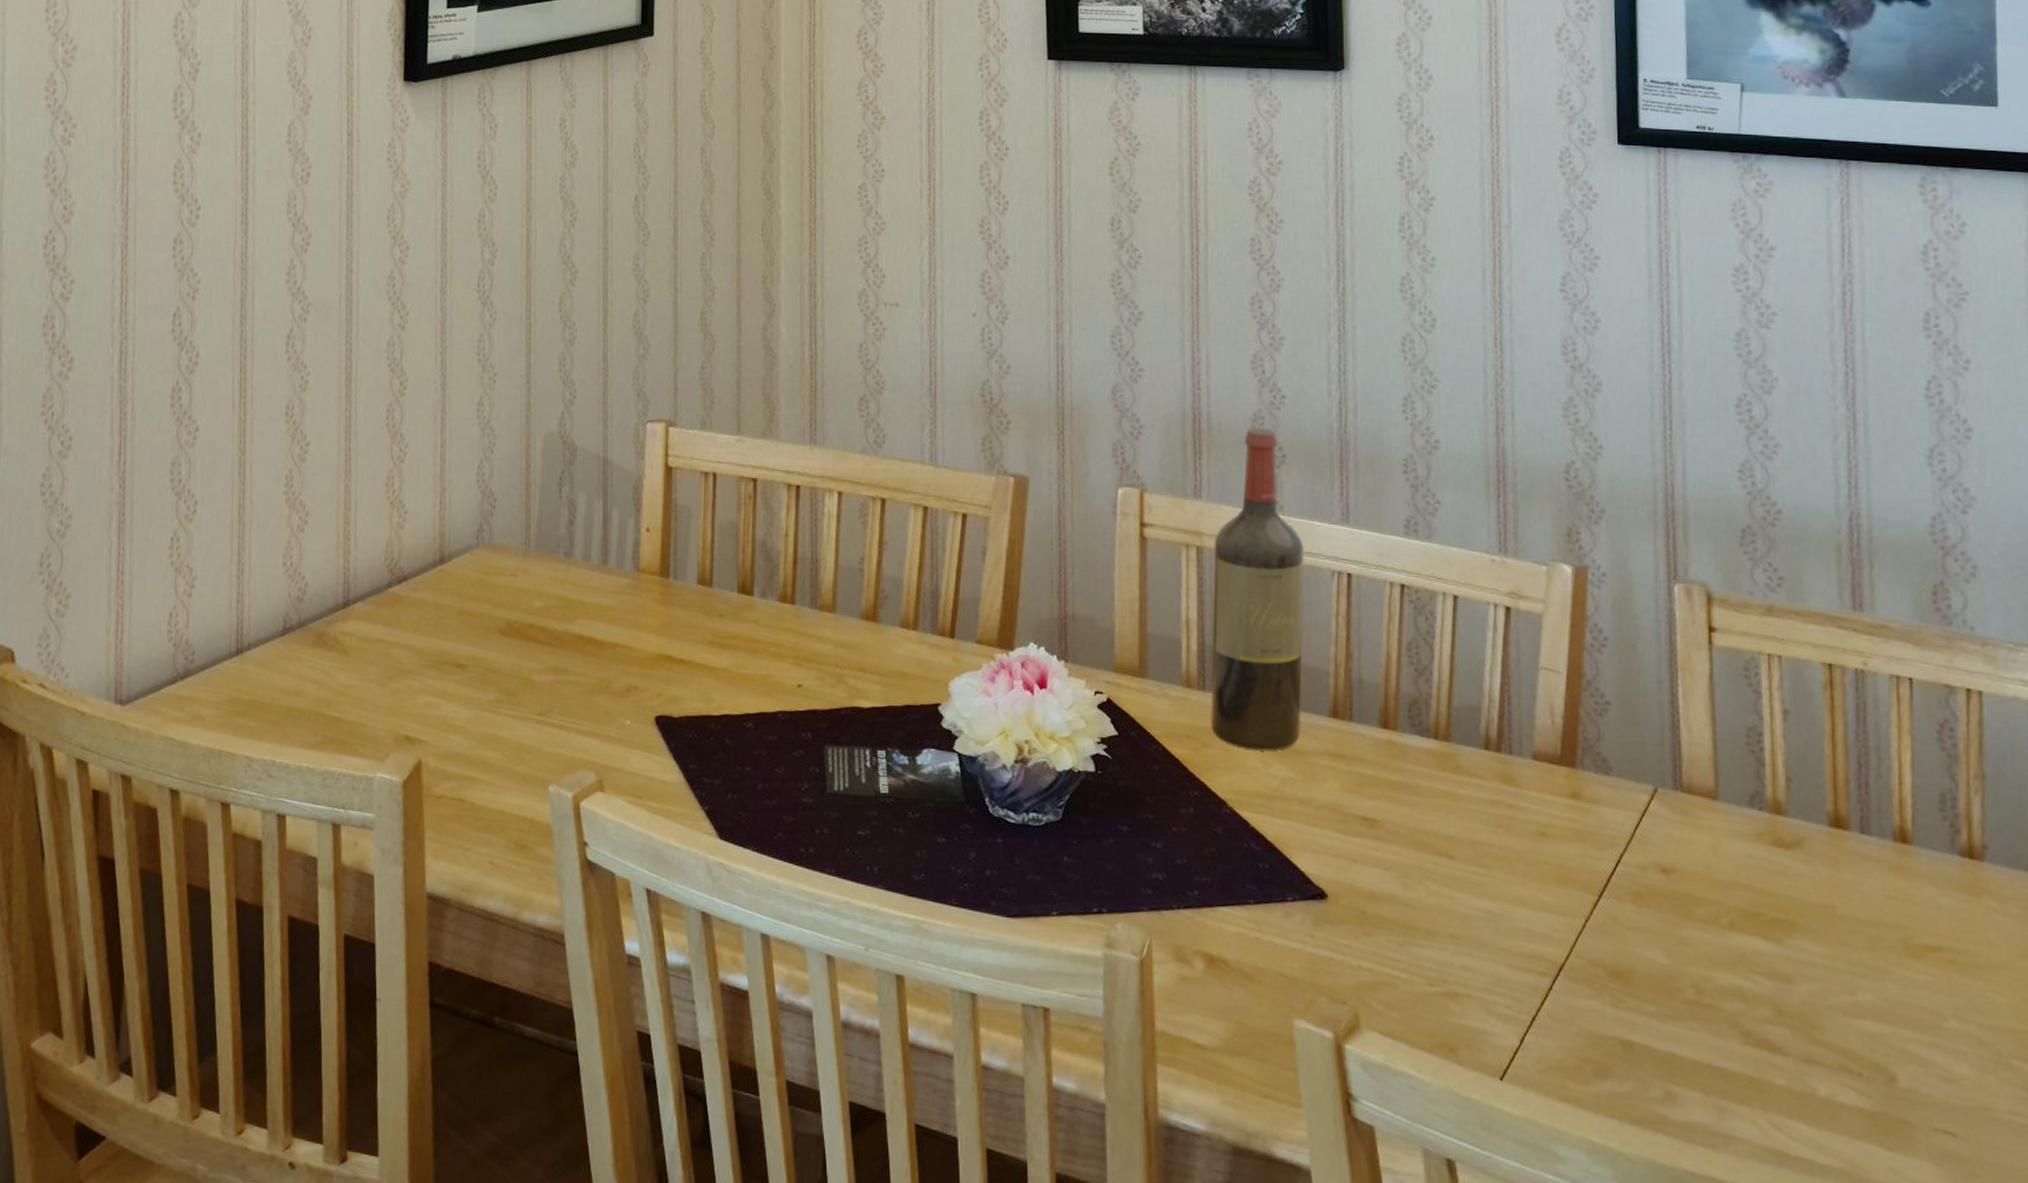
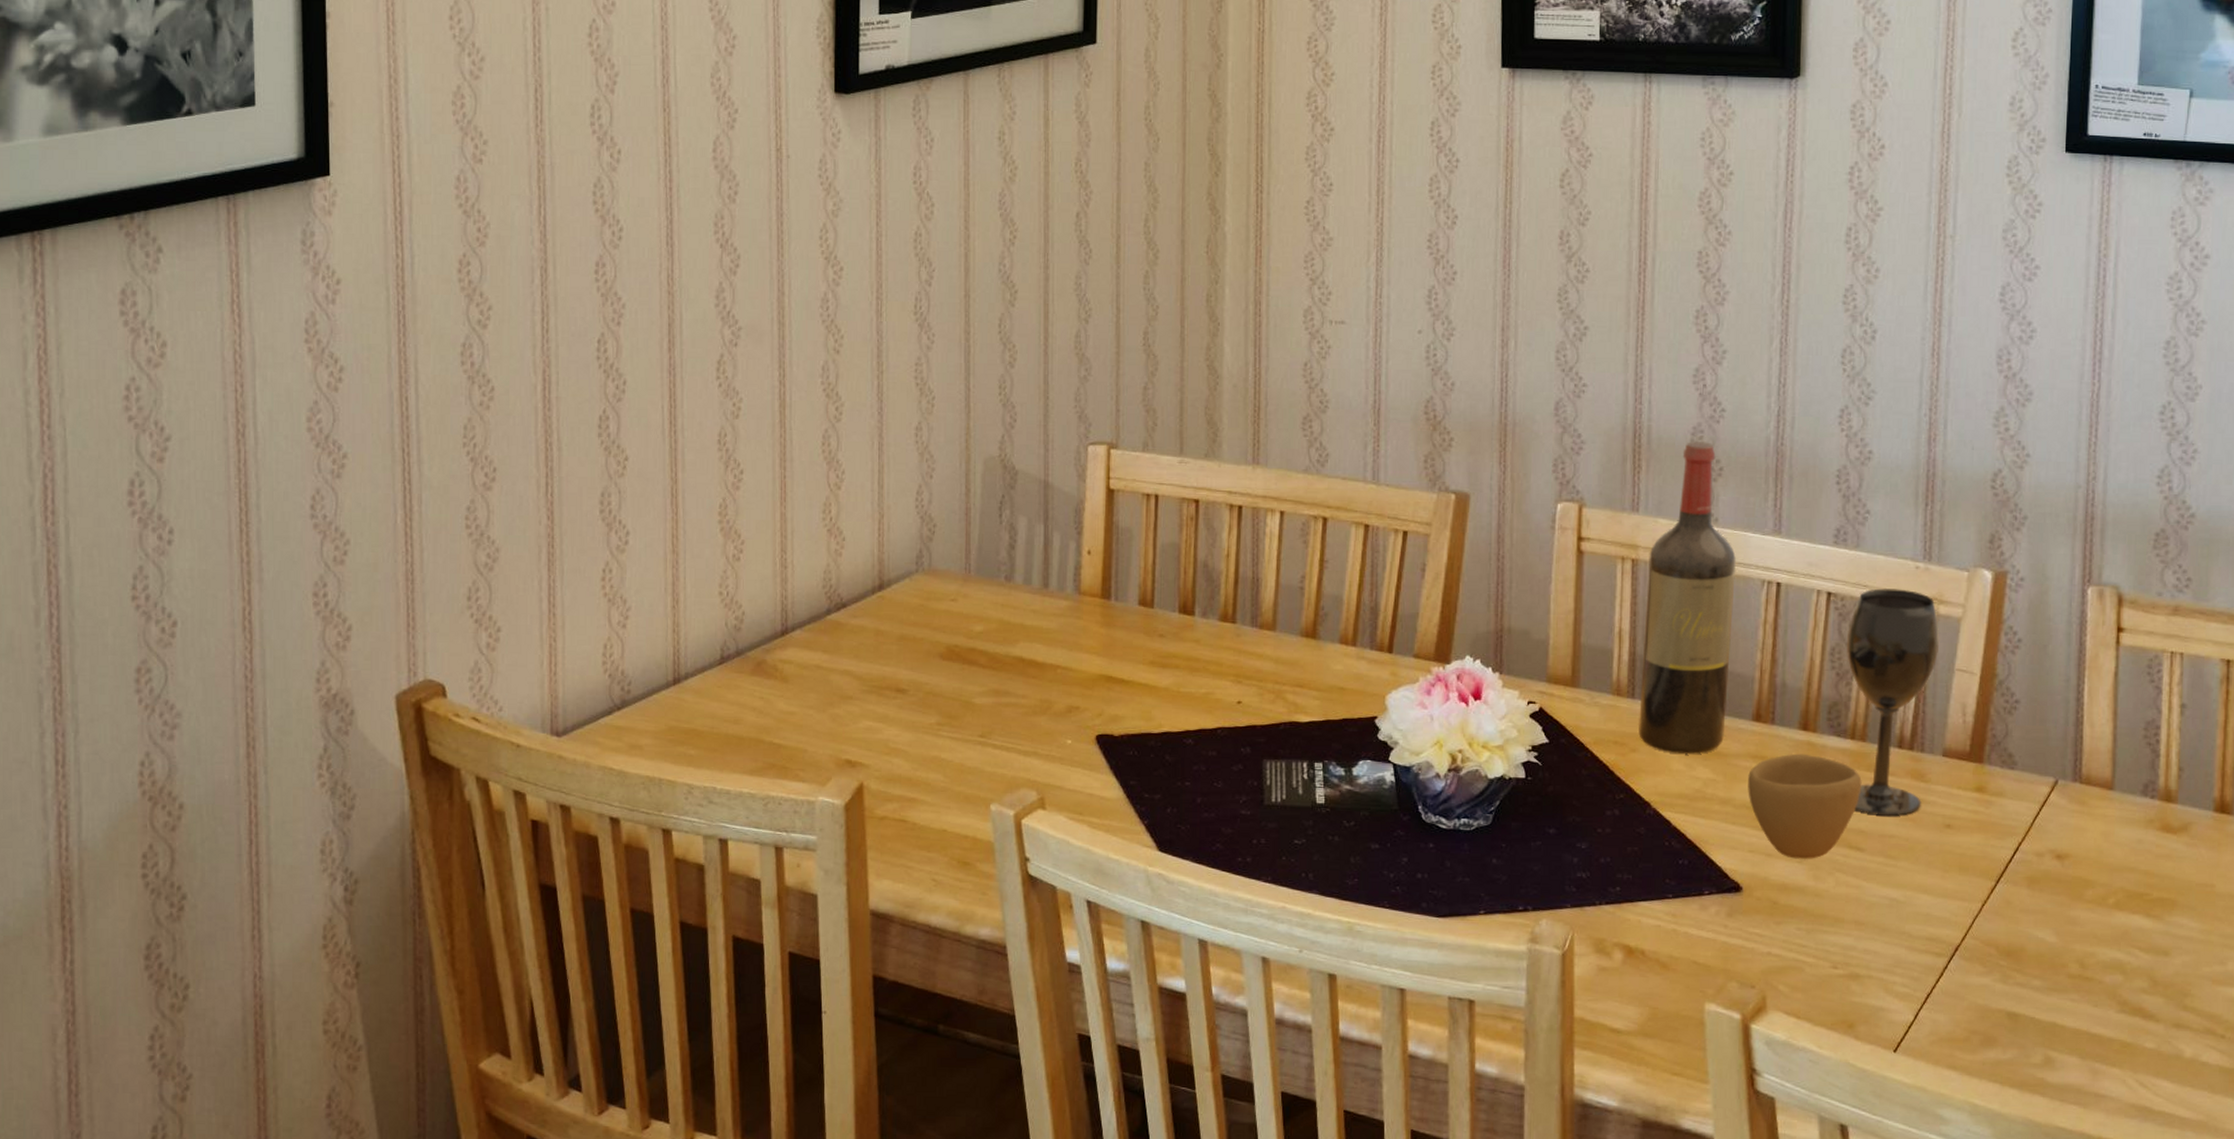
cup: none [1328,753,1448,866] -> present [1748,753,1862,859]
wine glass: none [1423,581,1522,821] -> present [1846,588,1940,815]

